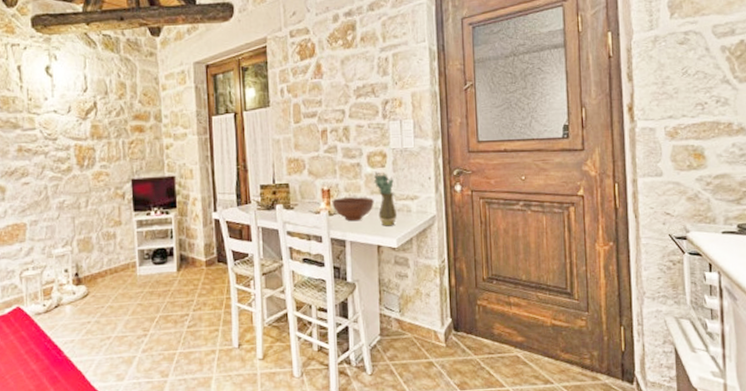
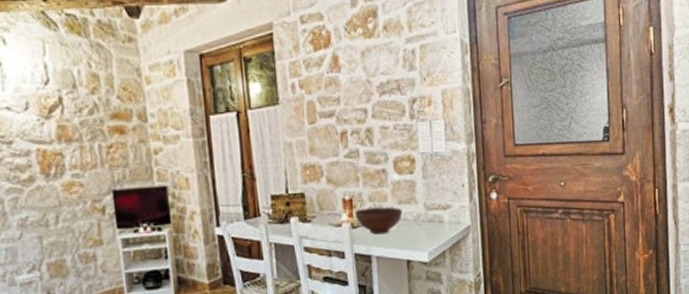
vase: present [373,172,398,226] -> none [401,179,429,239]

